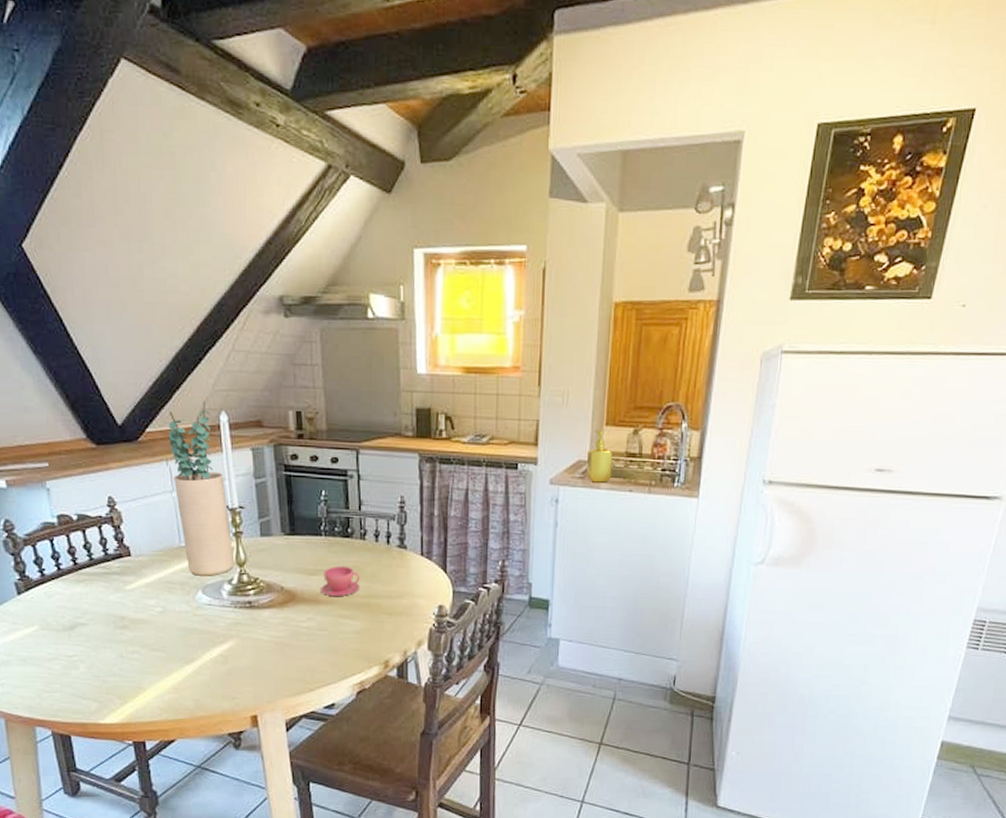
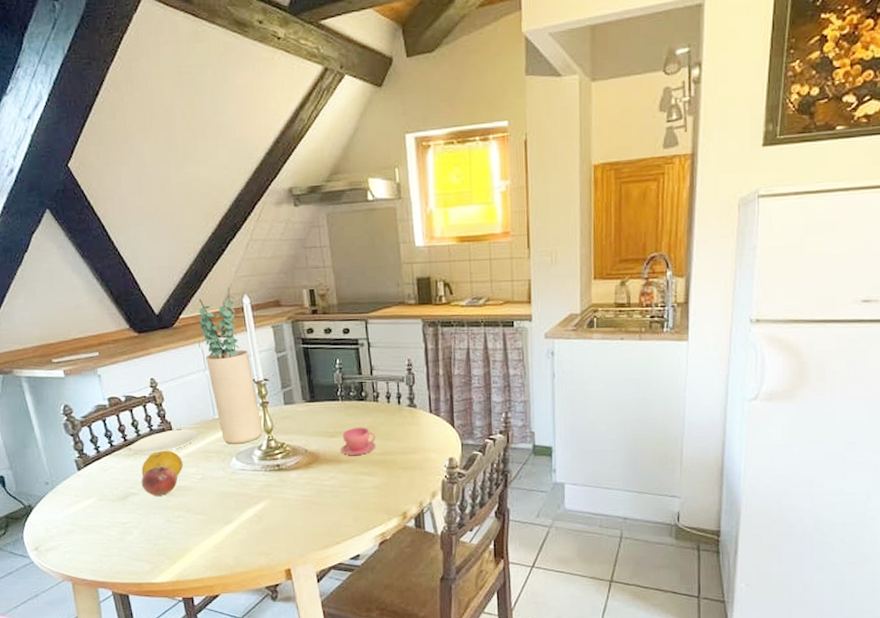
plate: none [80,555,160,581] -> present [130,429,198,455]
fruit: none [91,594,134,628] -> present [141,465,178,496]
fruit: none [92,578,141,607] -> present [141,450,183,476]
soap dispenser: present [587,430,612,483] -> none [579,284,602,334]

